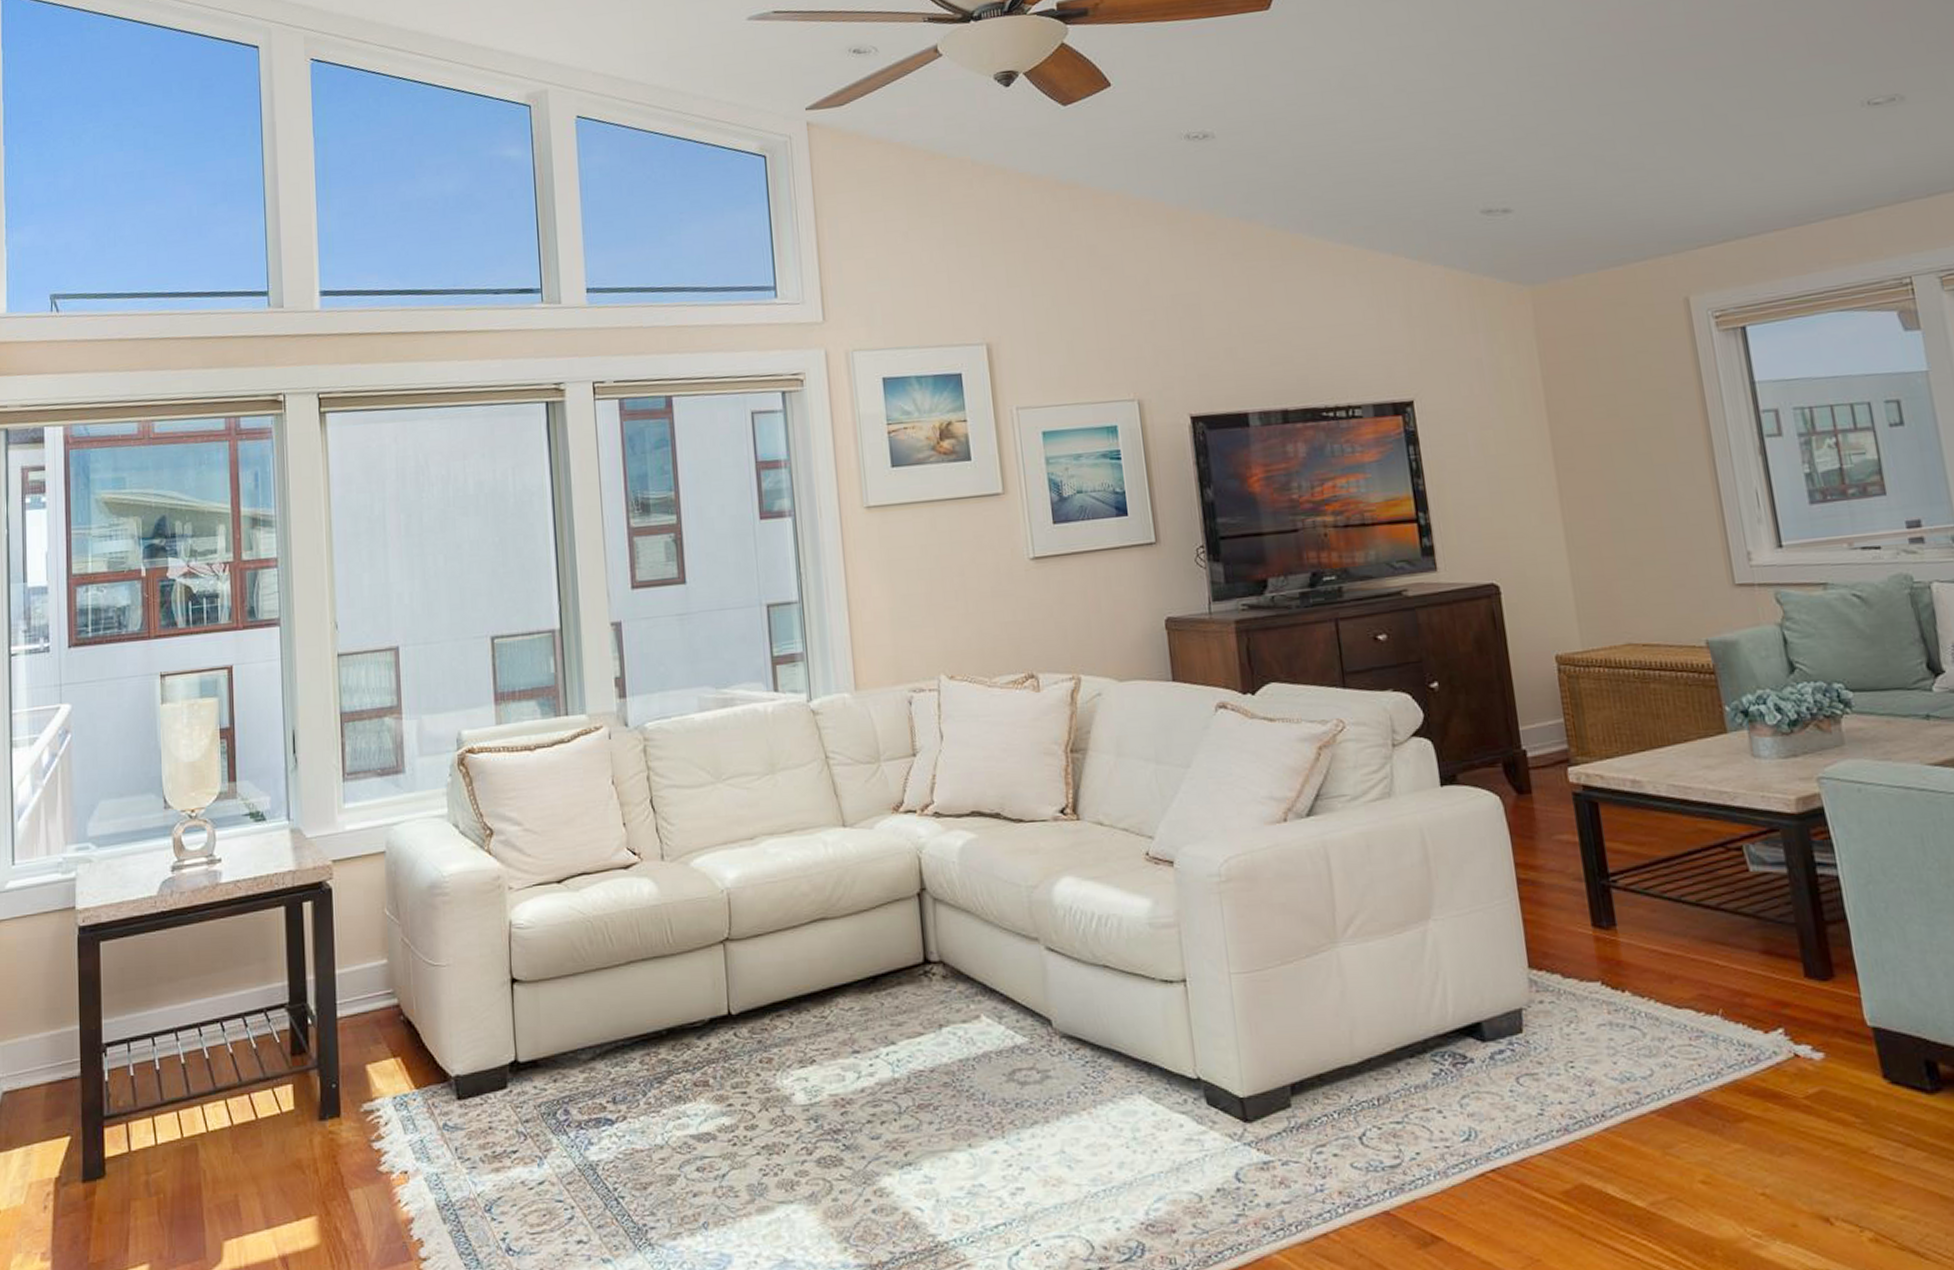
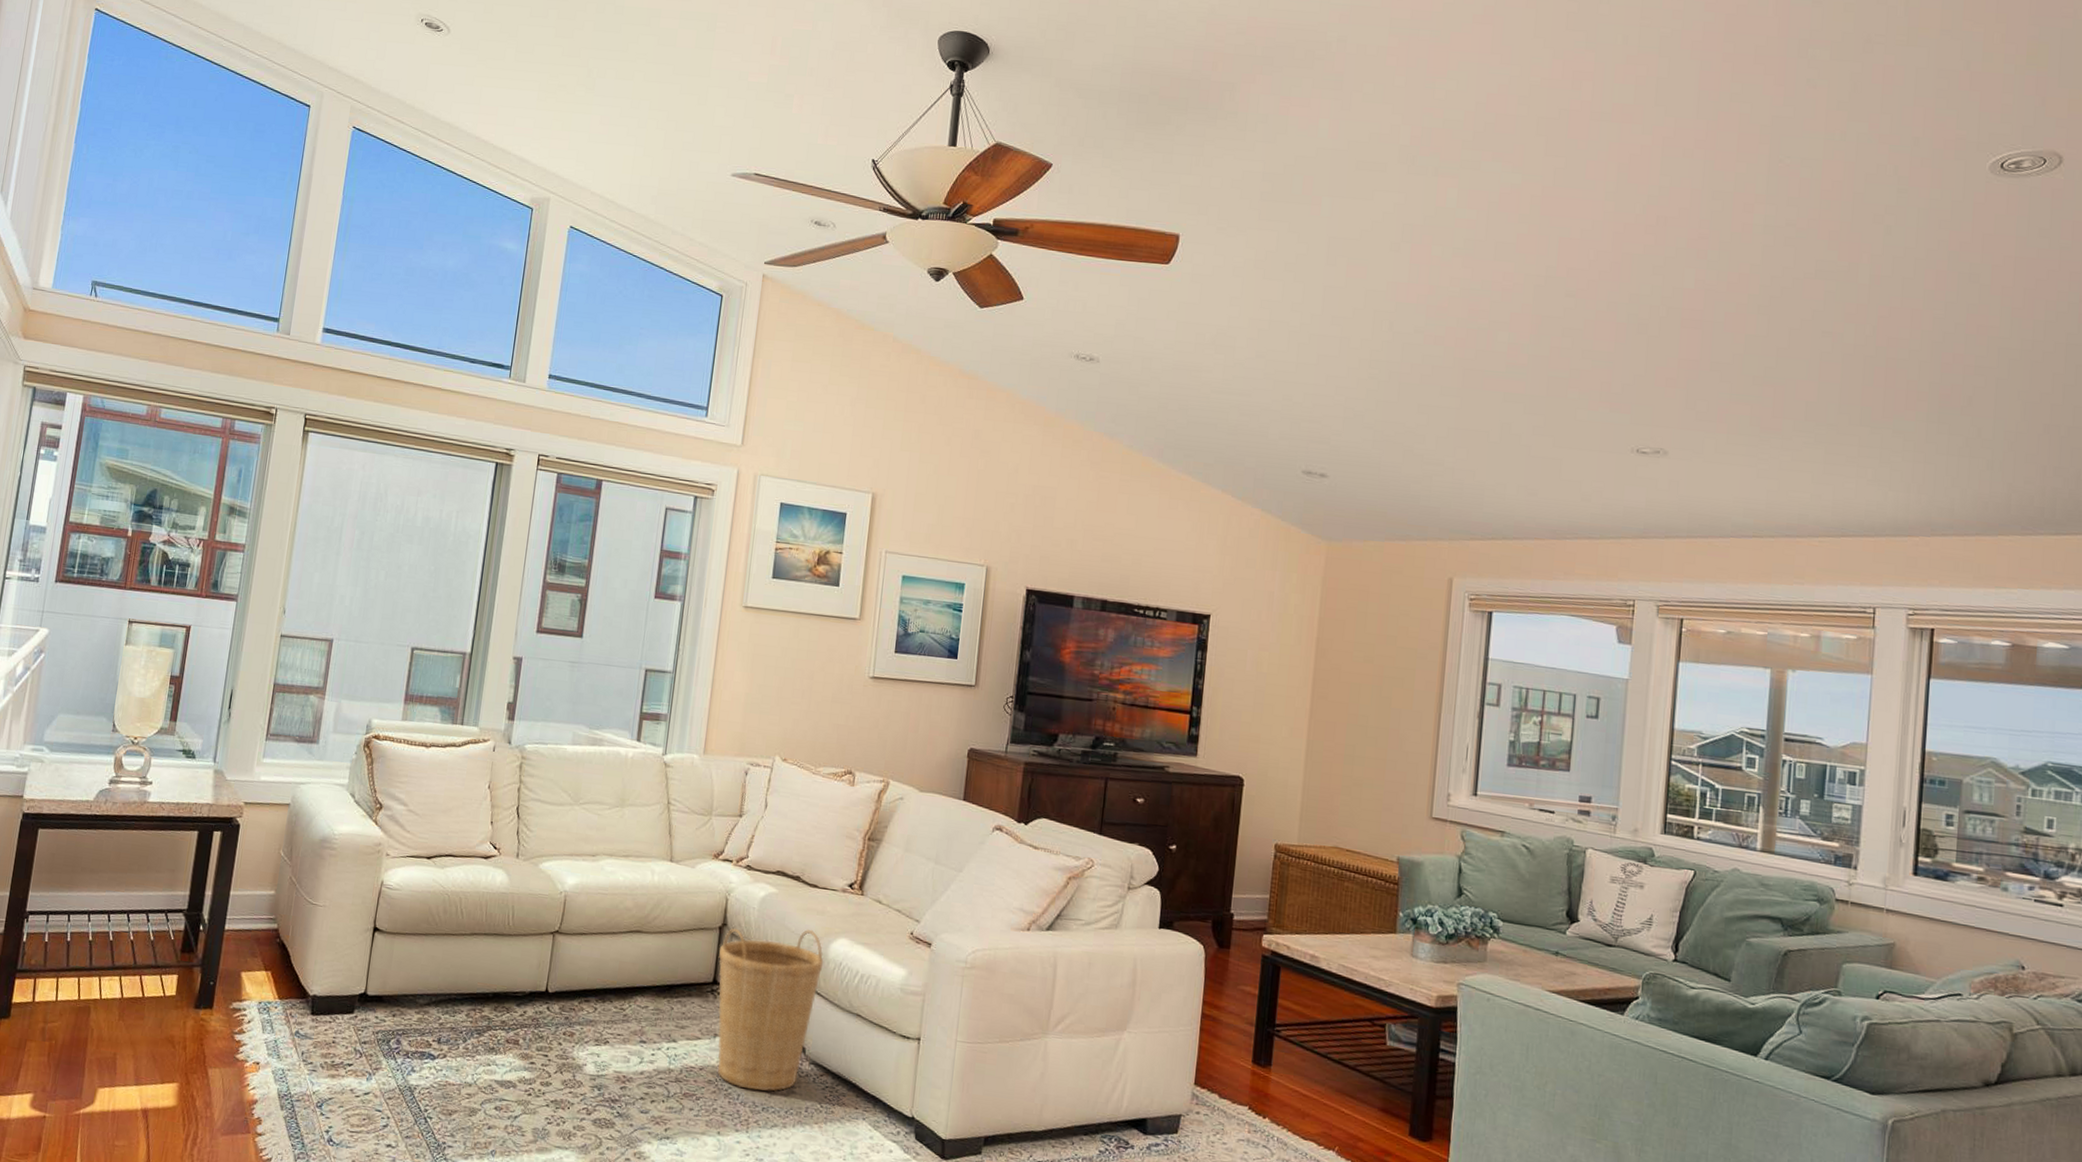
basket: none [923,875,1051,1085] -> present [717,928,824,1092]

